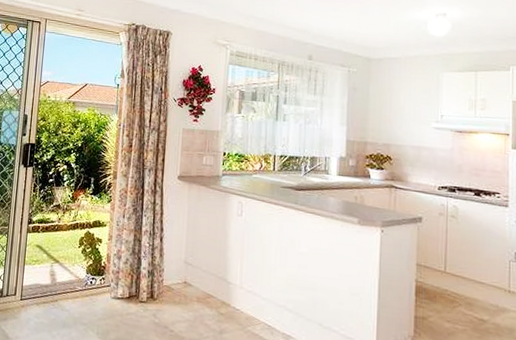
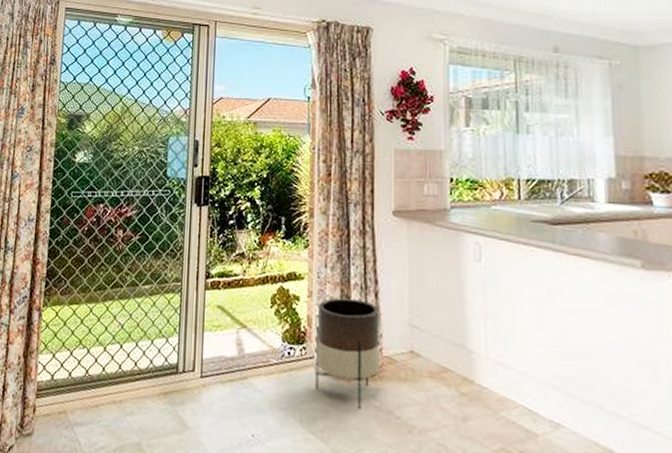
planter: none [110,241,163,325] -> present [315,298,380,409]

